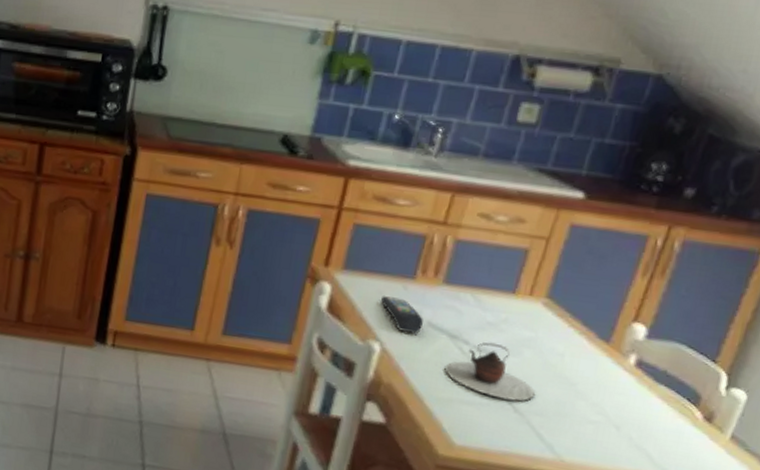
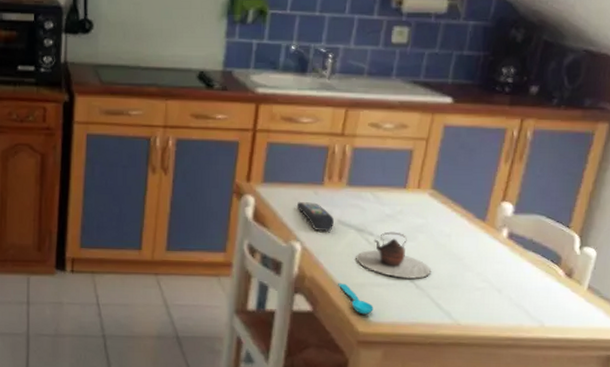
spoon: none [419,395,460,436] -> present [338,283,374,315]

